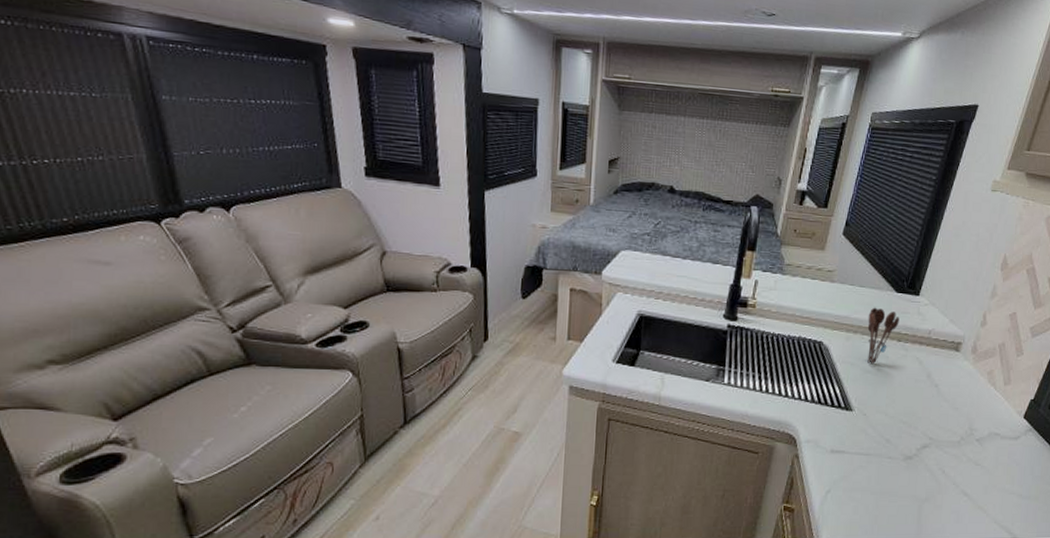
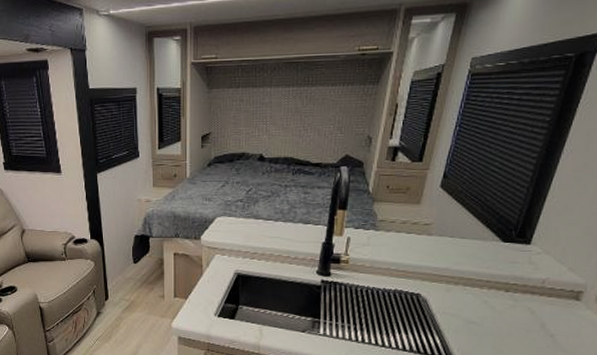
utensil holder: present [867,307,900,365] -> none [470,258,507,315]

